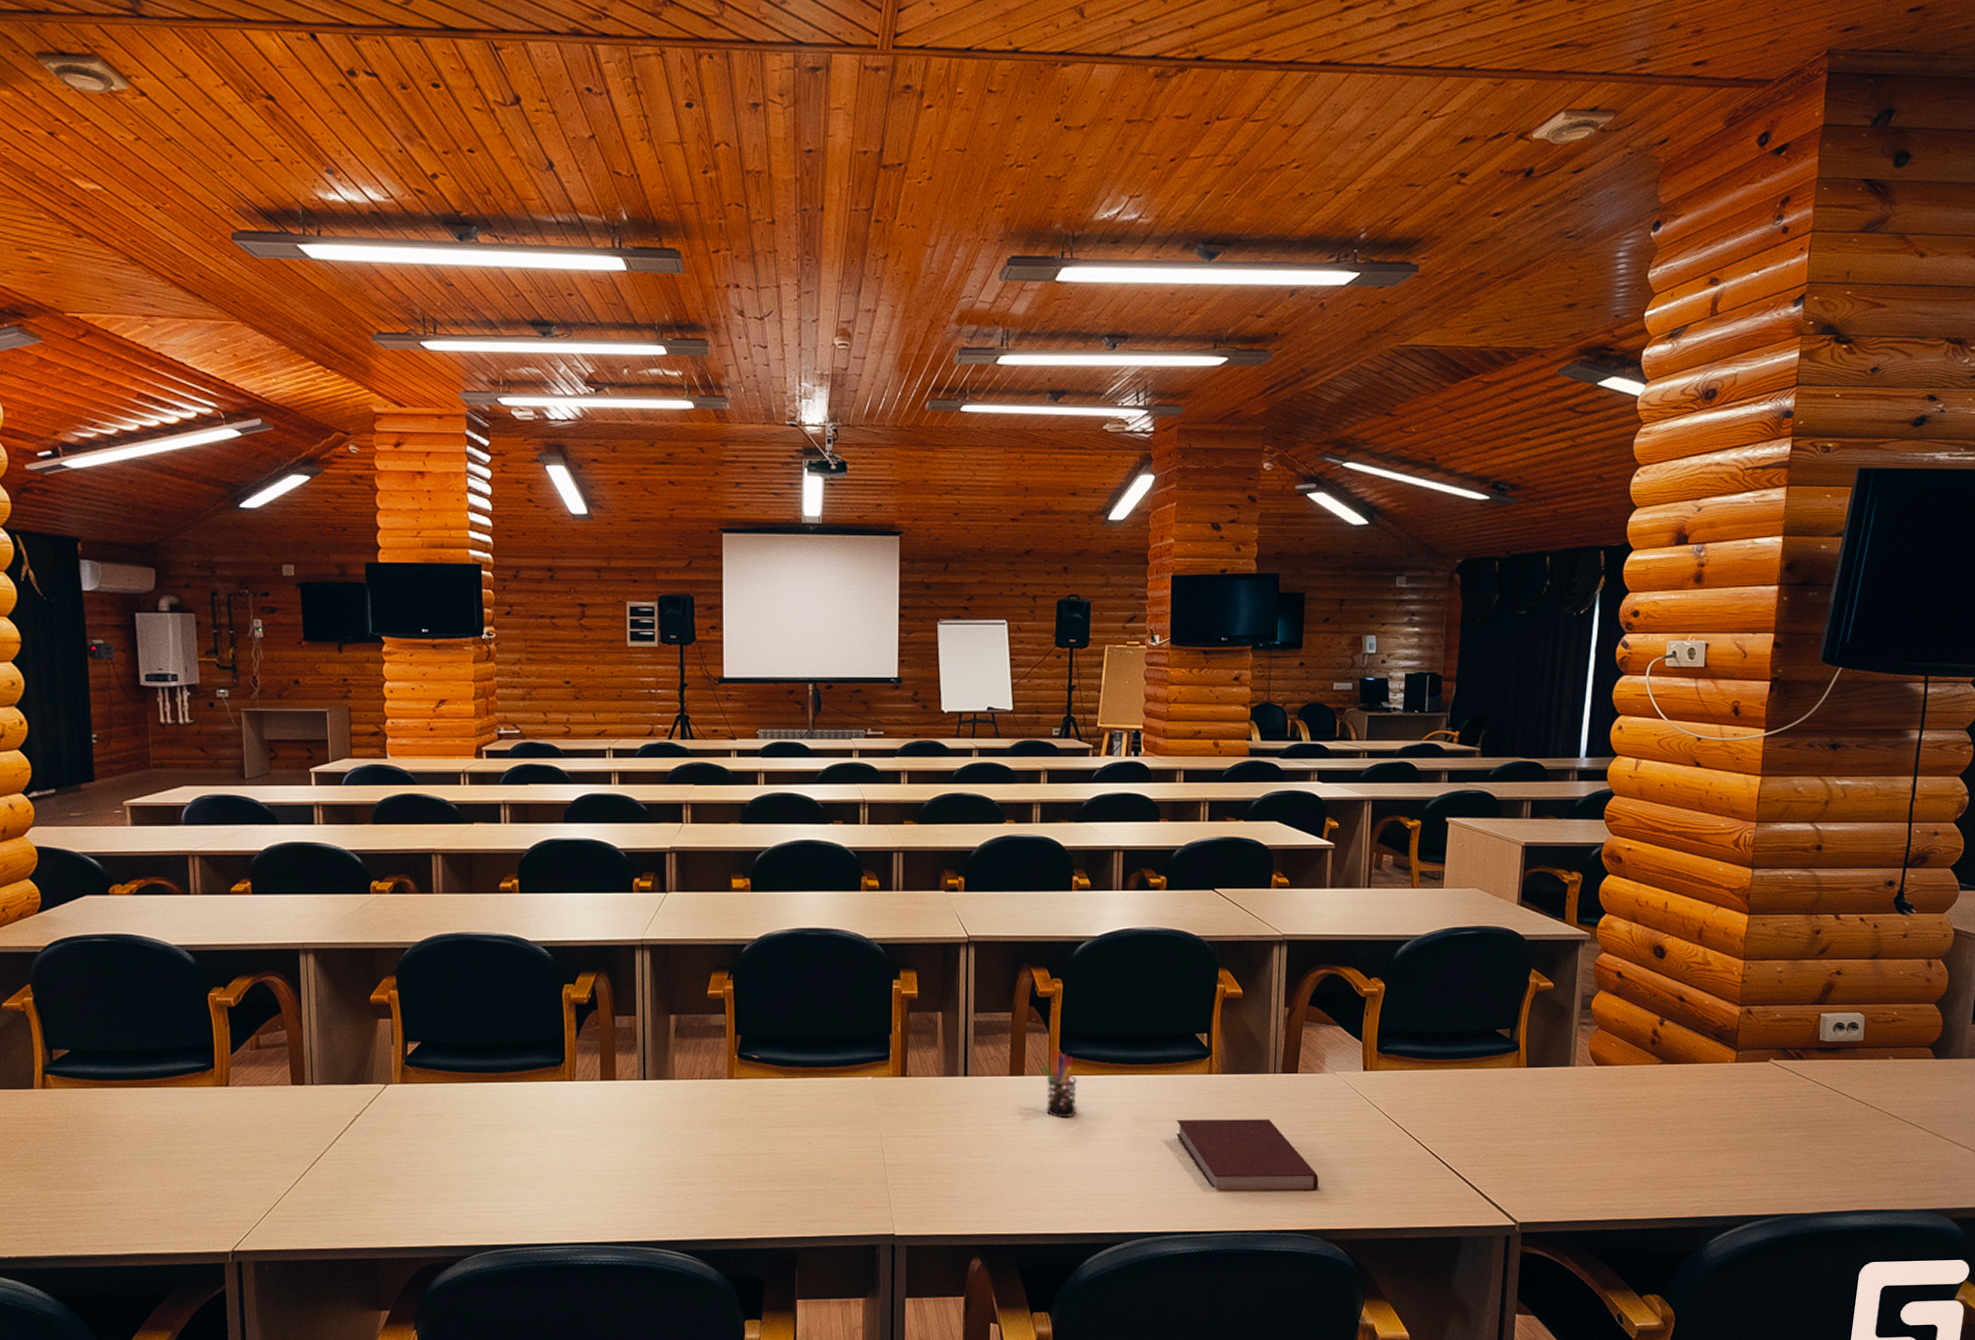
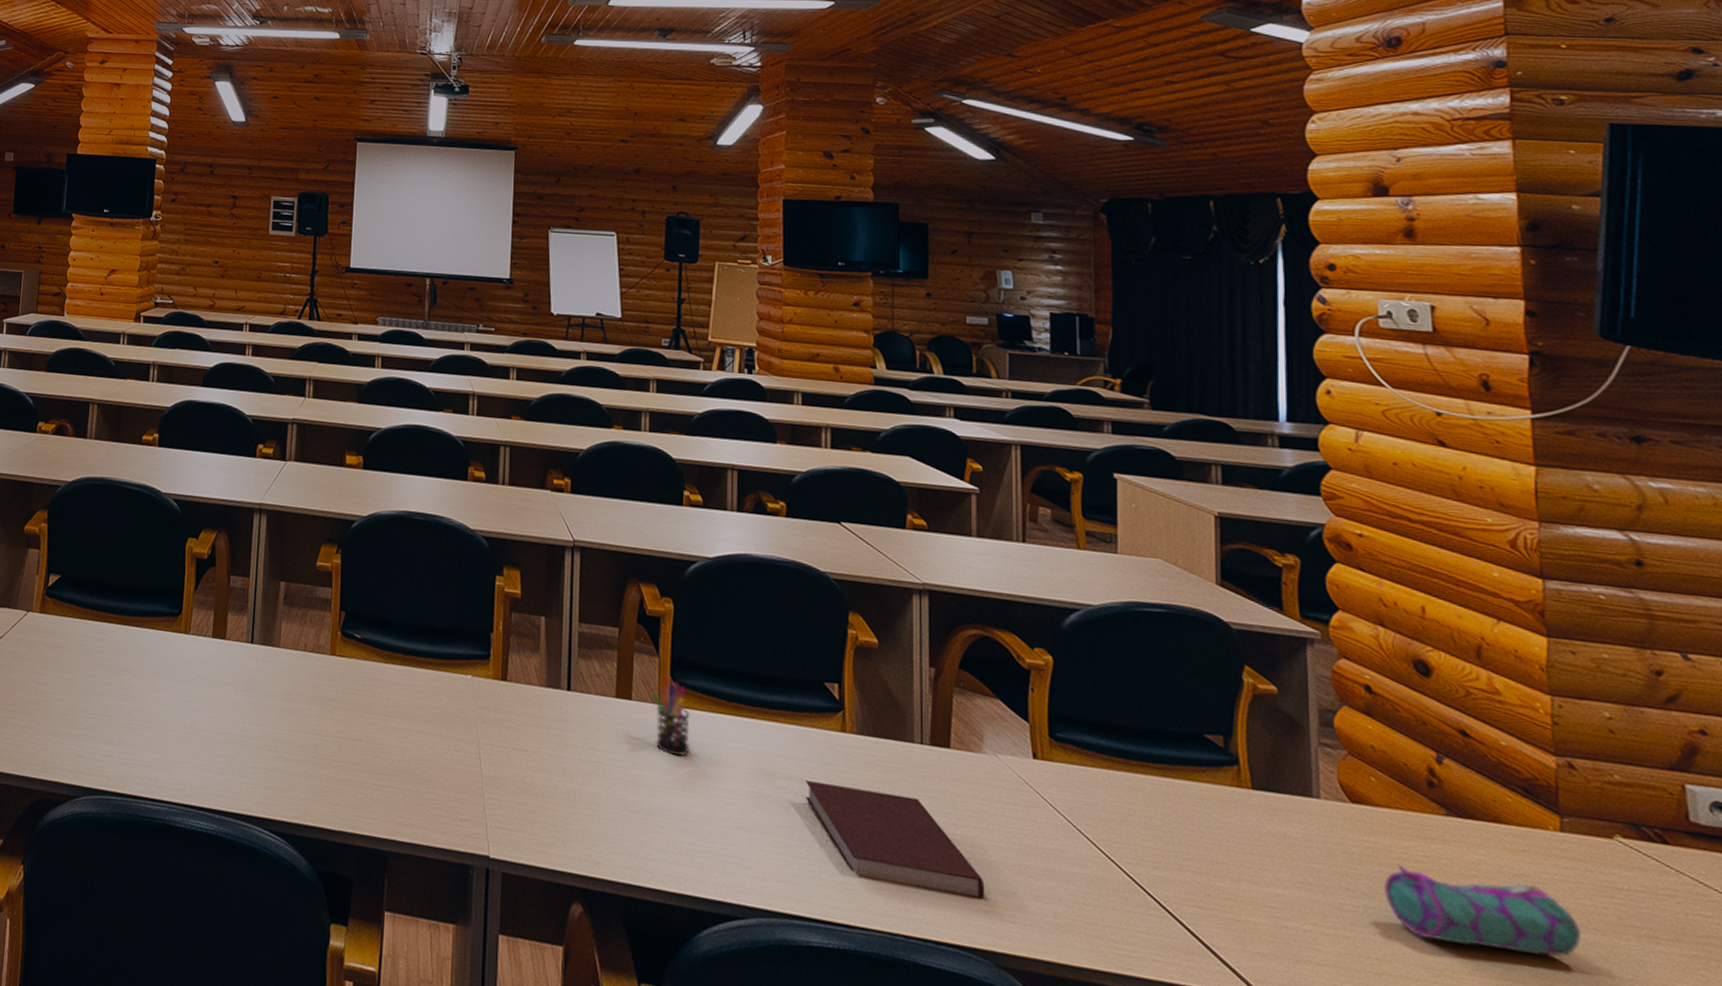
pencil case: none [1611,1104,1737,1159] -> present [1384,864,1581,958]

